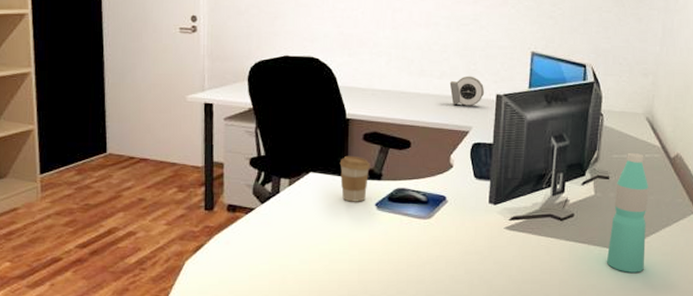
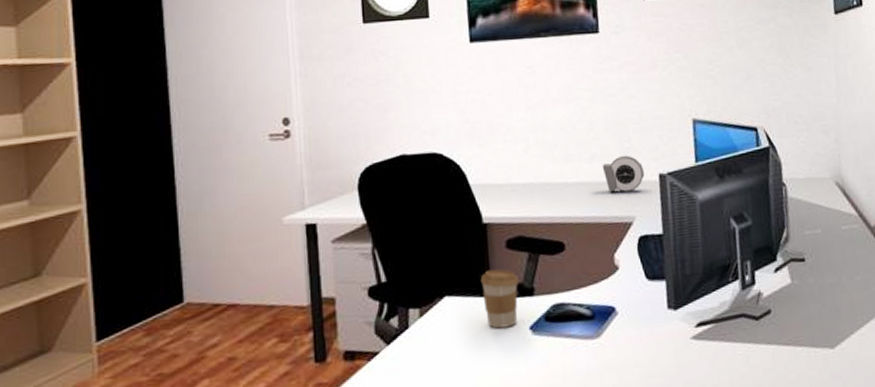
water bottle: present [606,152,649,273] -> none [814,225,864,376]

